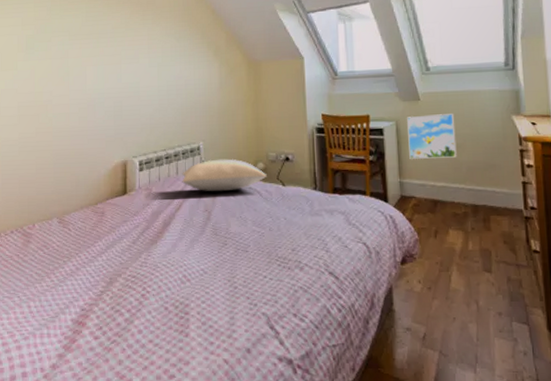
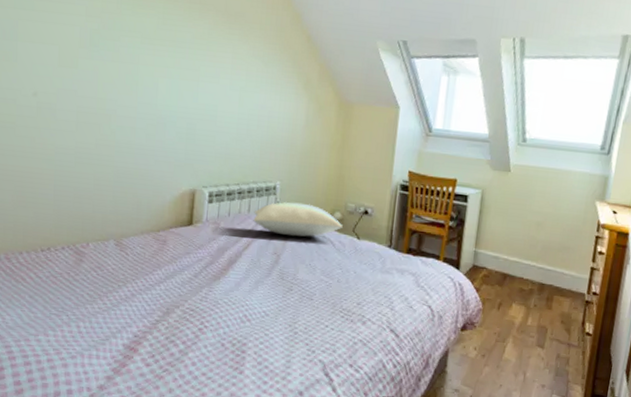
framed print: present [407,114,457,159] -> none [488,187,540,235]

